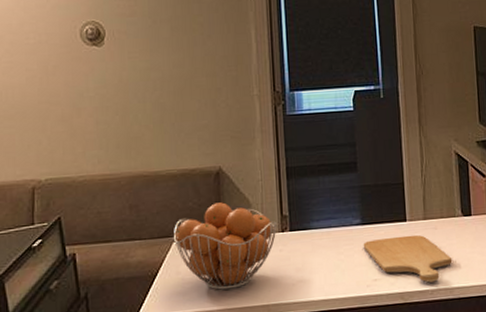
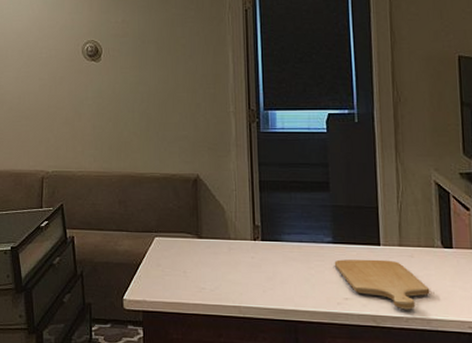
fruit basket: present [173,202,277,290] -> none [155,207,249,287]

